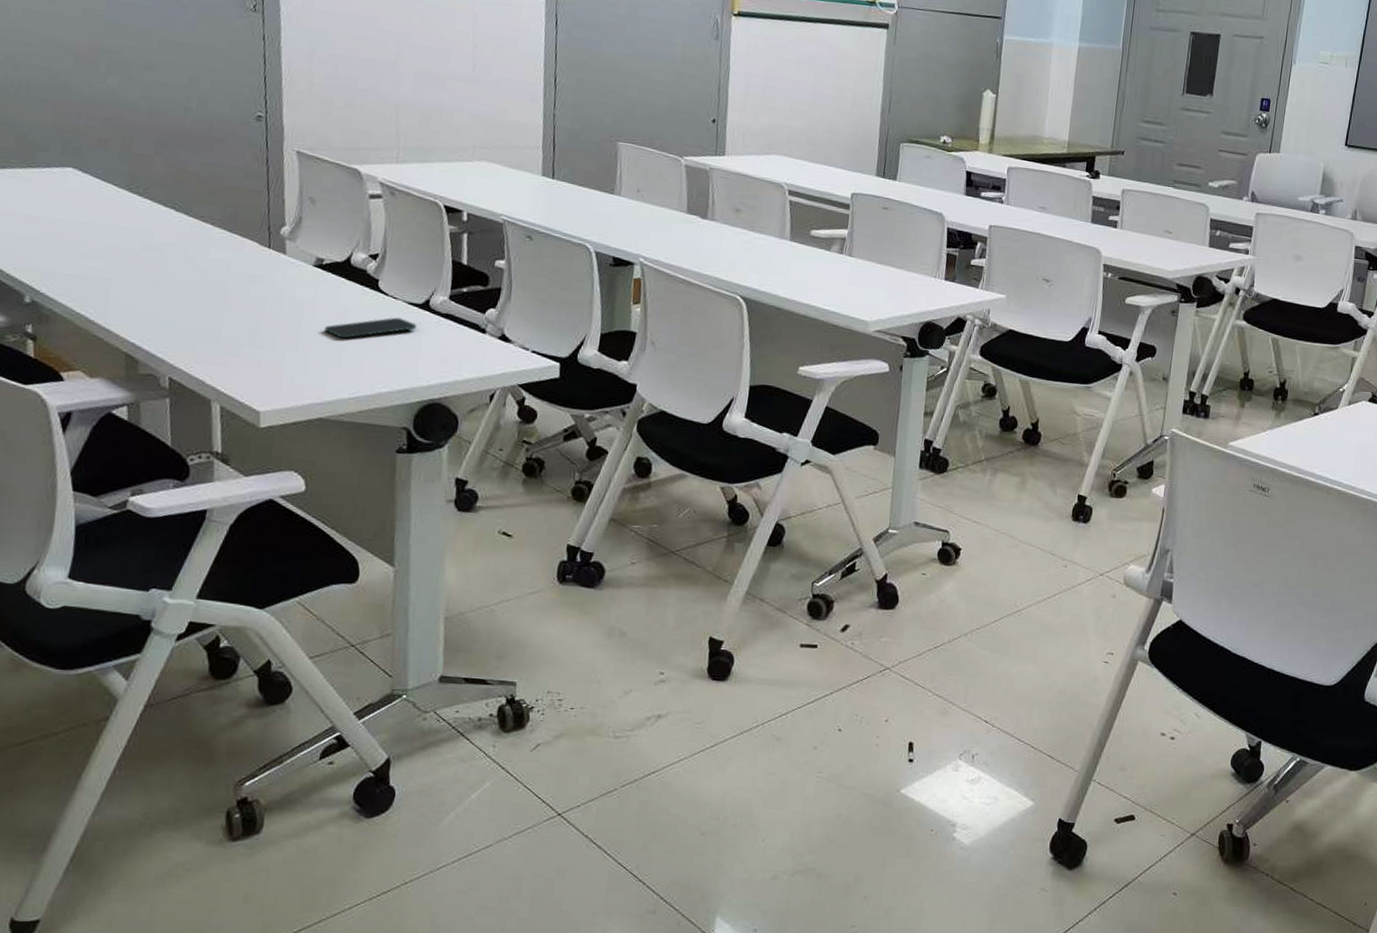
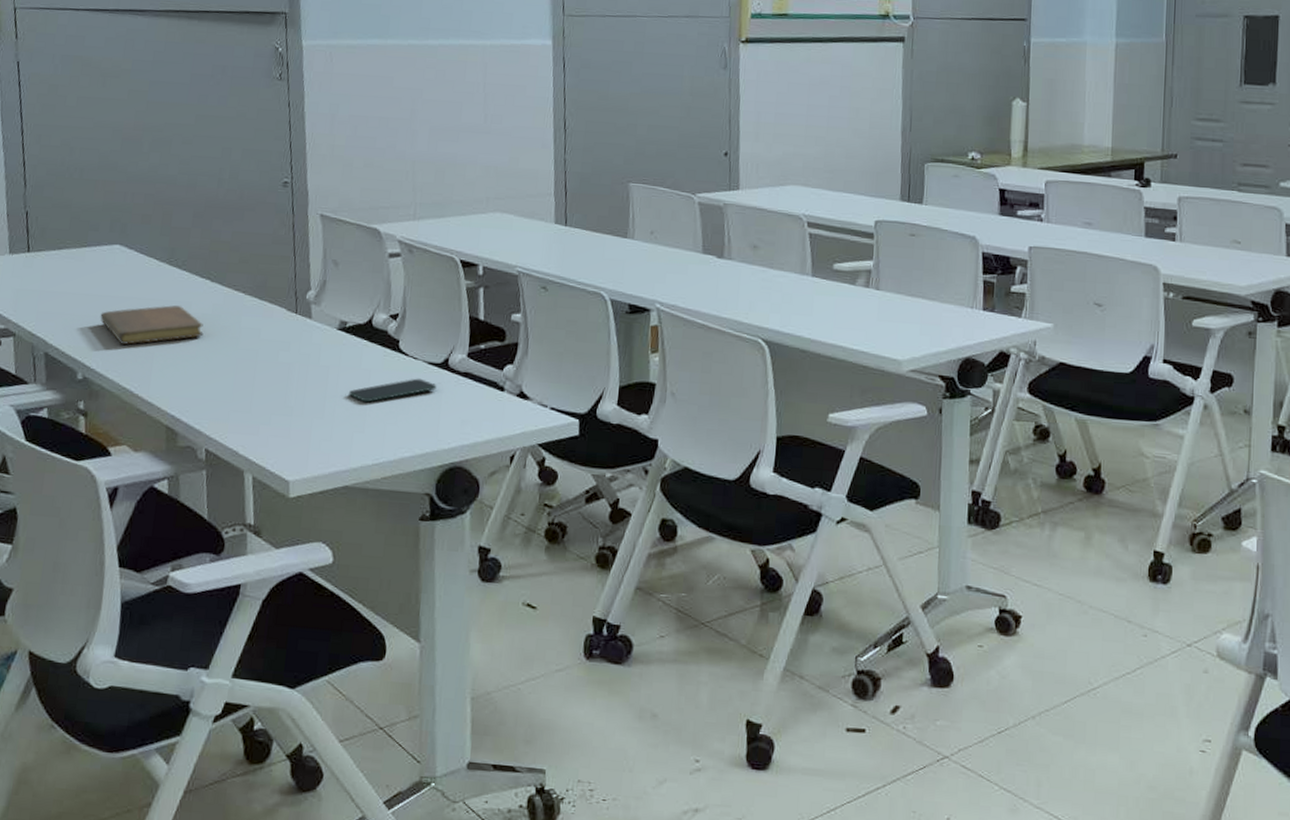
notebook: none [50,233,167,270] -> present [100,305,204,345]

